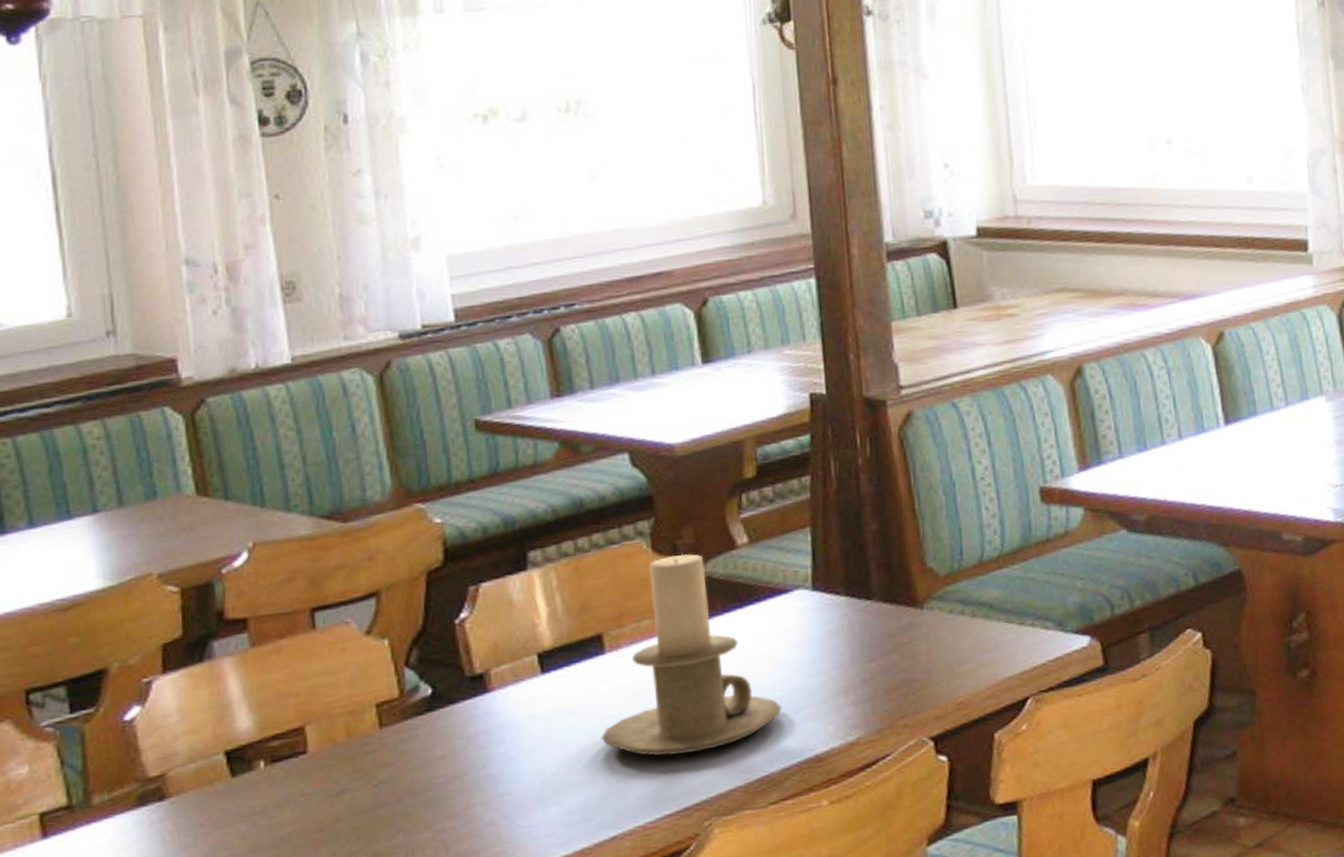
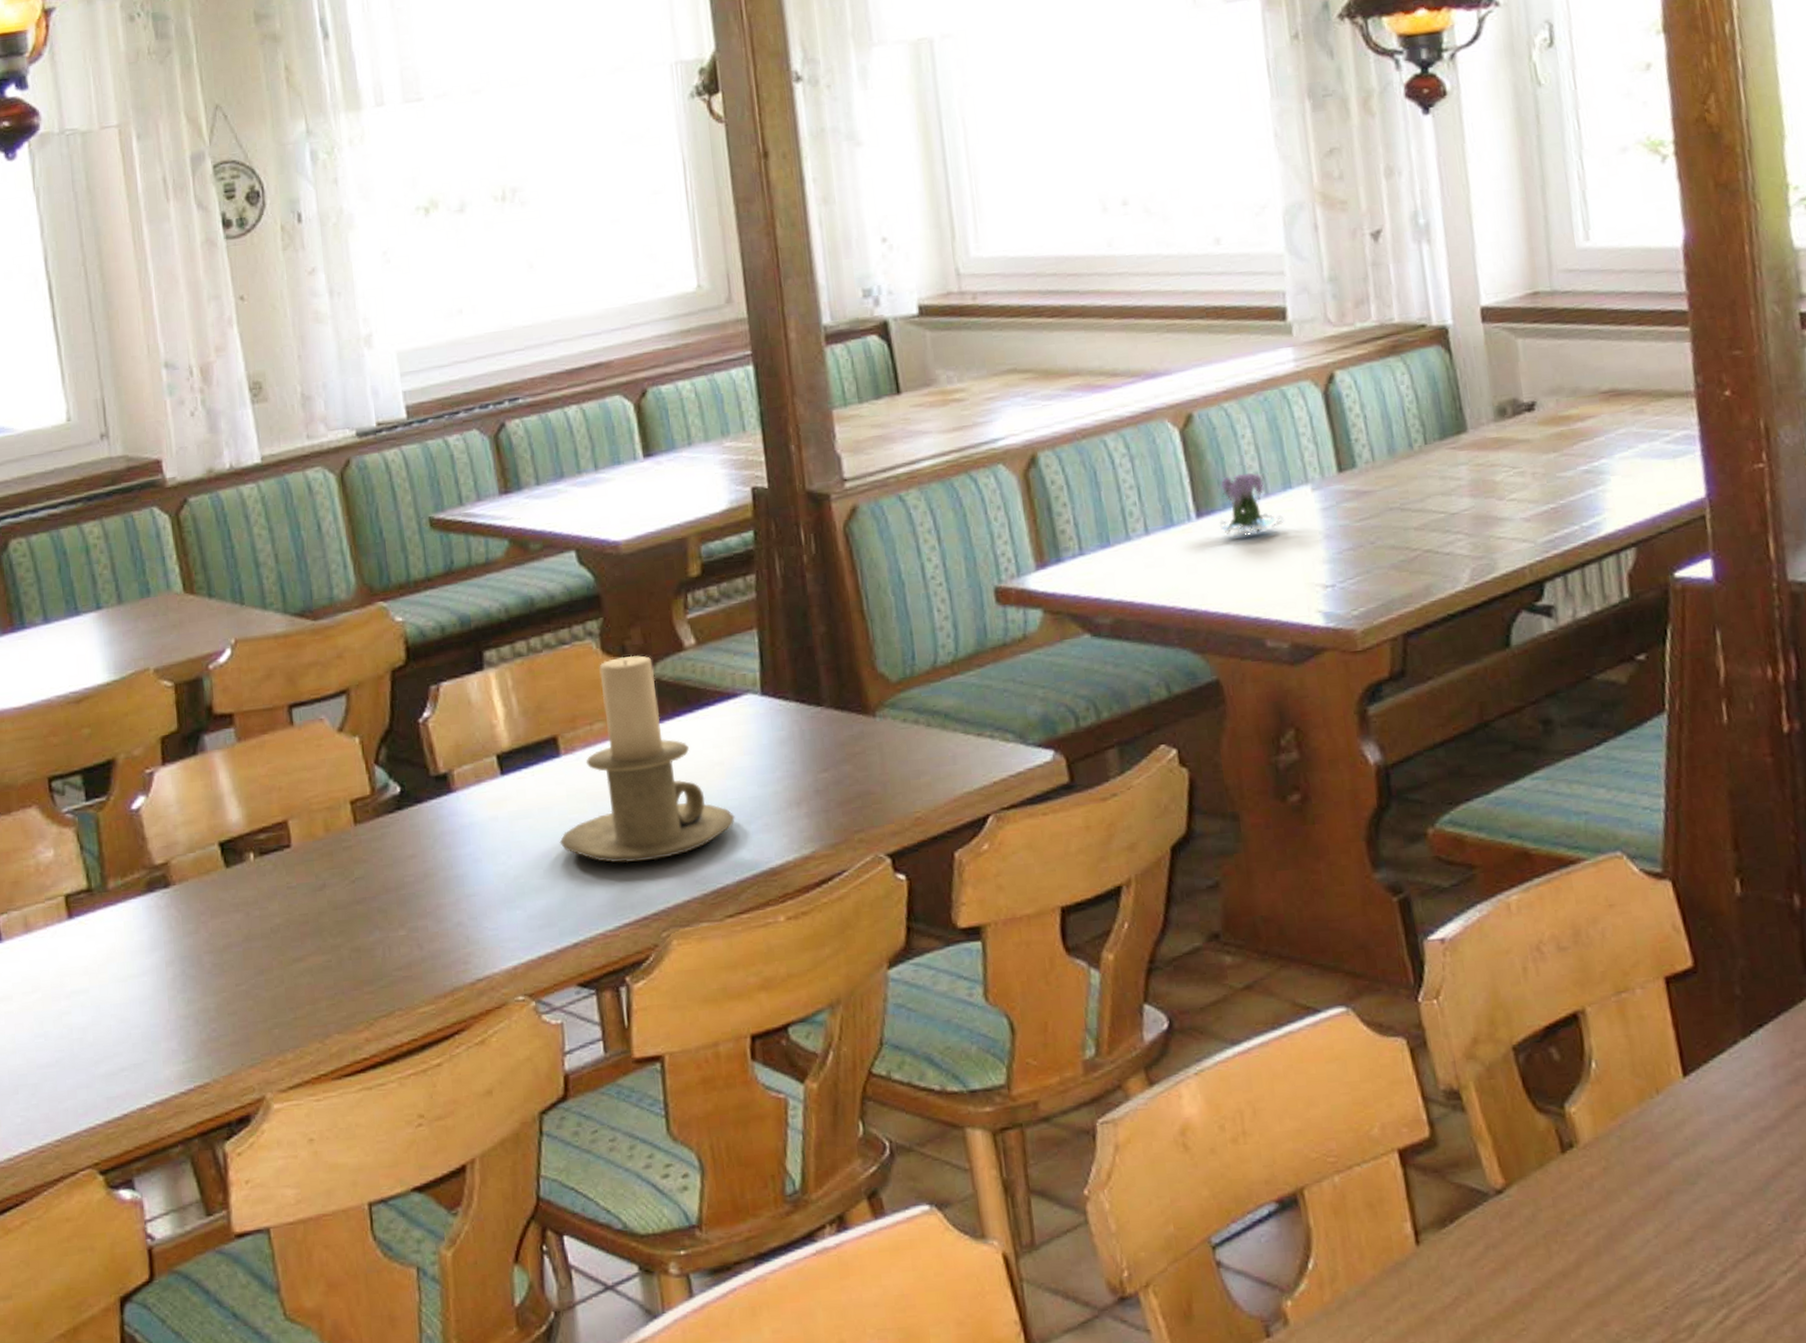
flowering plant: none [1244,385,1301,440] -> present [1219,472,1284,534]

